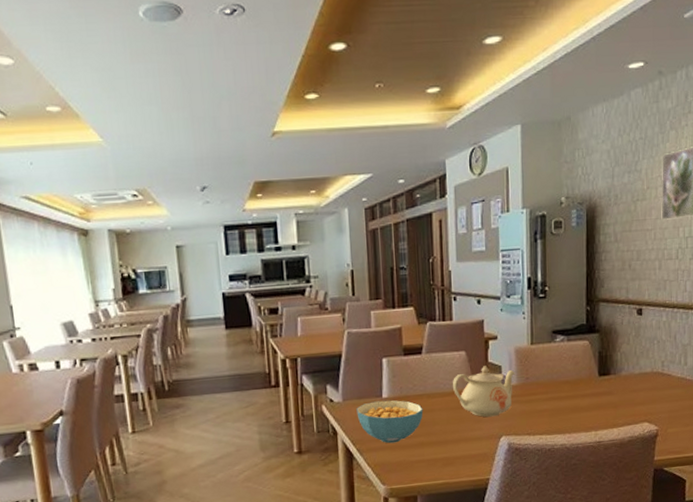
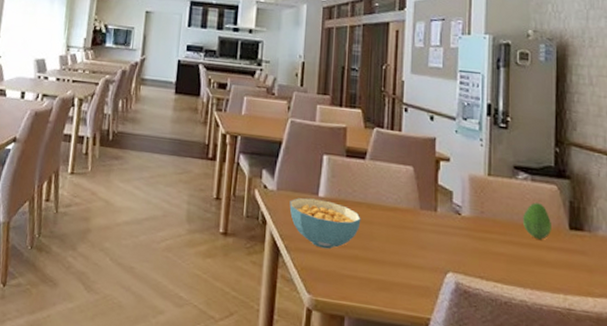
teapot: present [453,366,515,418] -> none [396,187,468,247]
fruit: none [560,359,584,391] -> present [522,202,551,240]

